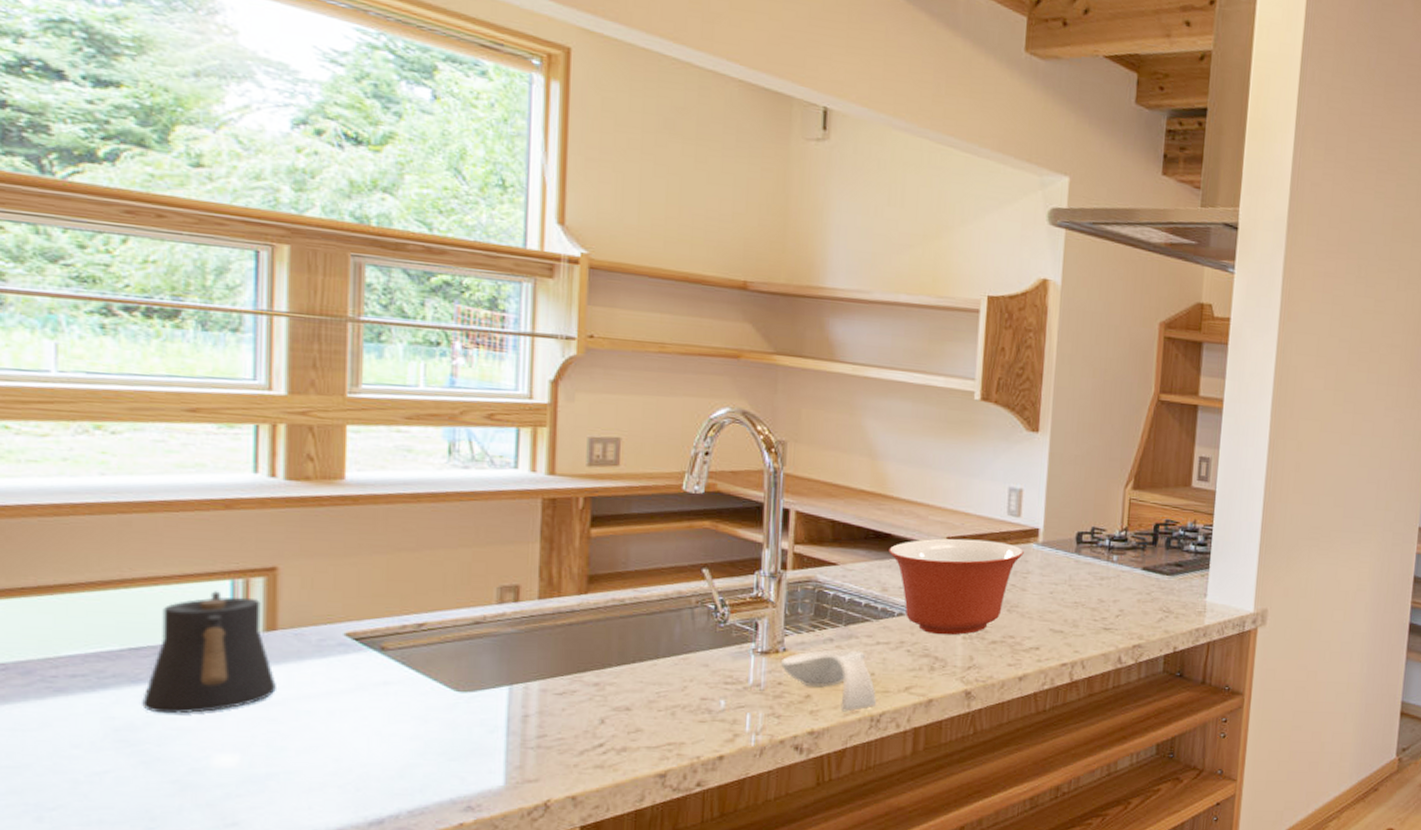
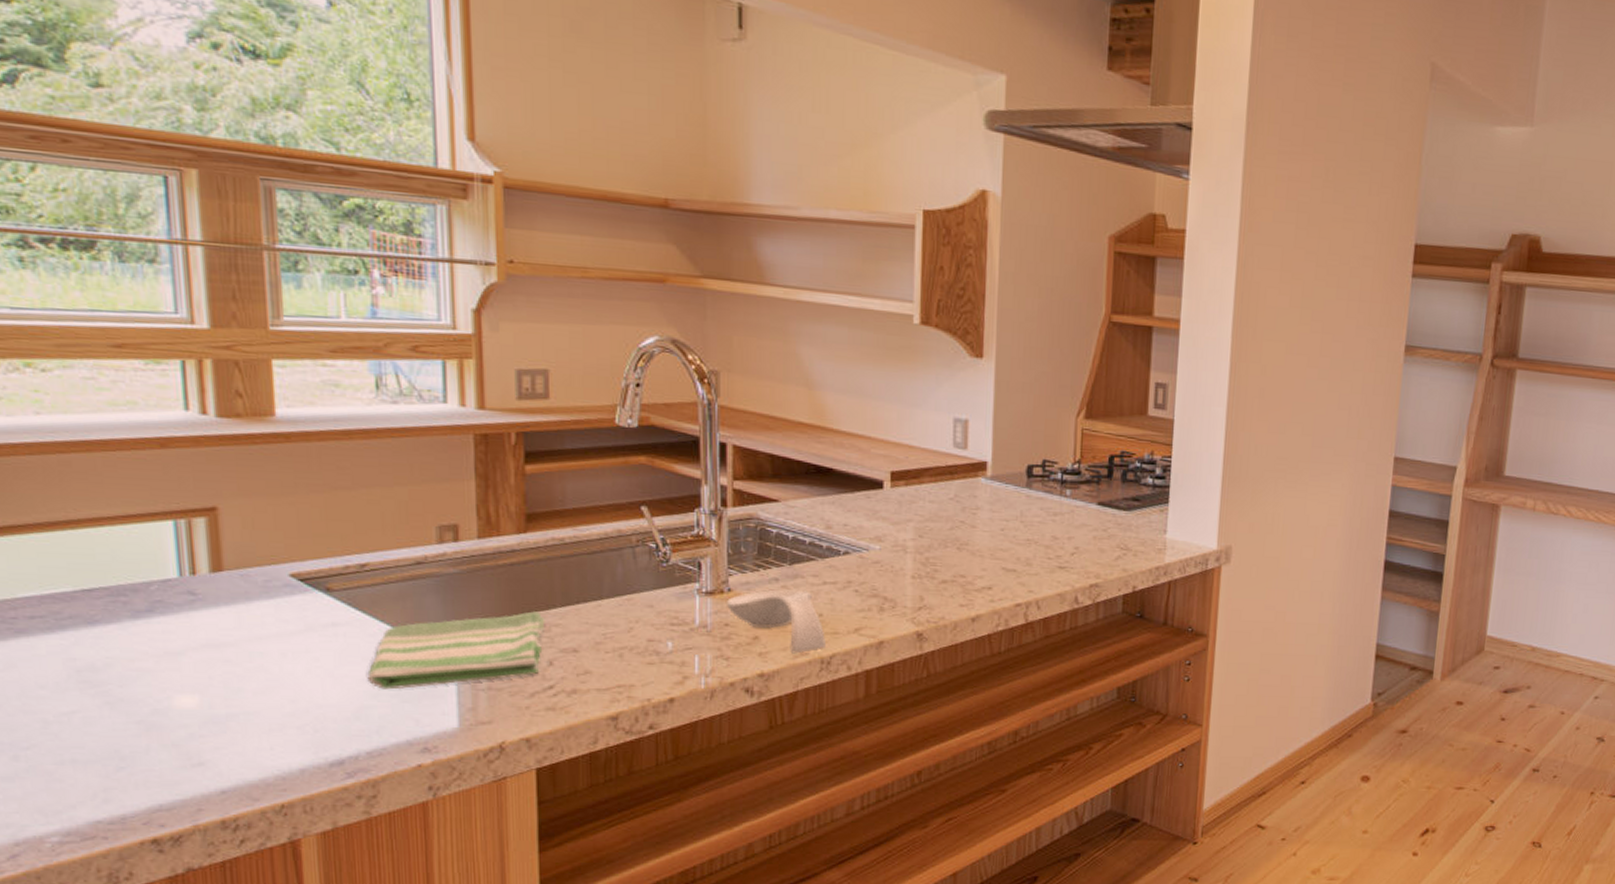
kettle: present [142,591,276,714] -> none [100,532,228,655]
dish towel: none [415,670,600,748] -> present [367,611,545,690]
mixing bowl: present [888,538,1024,636] -> none [831,472,972,575]

